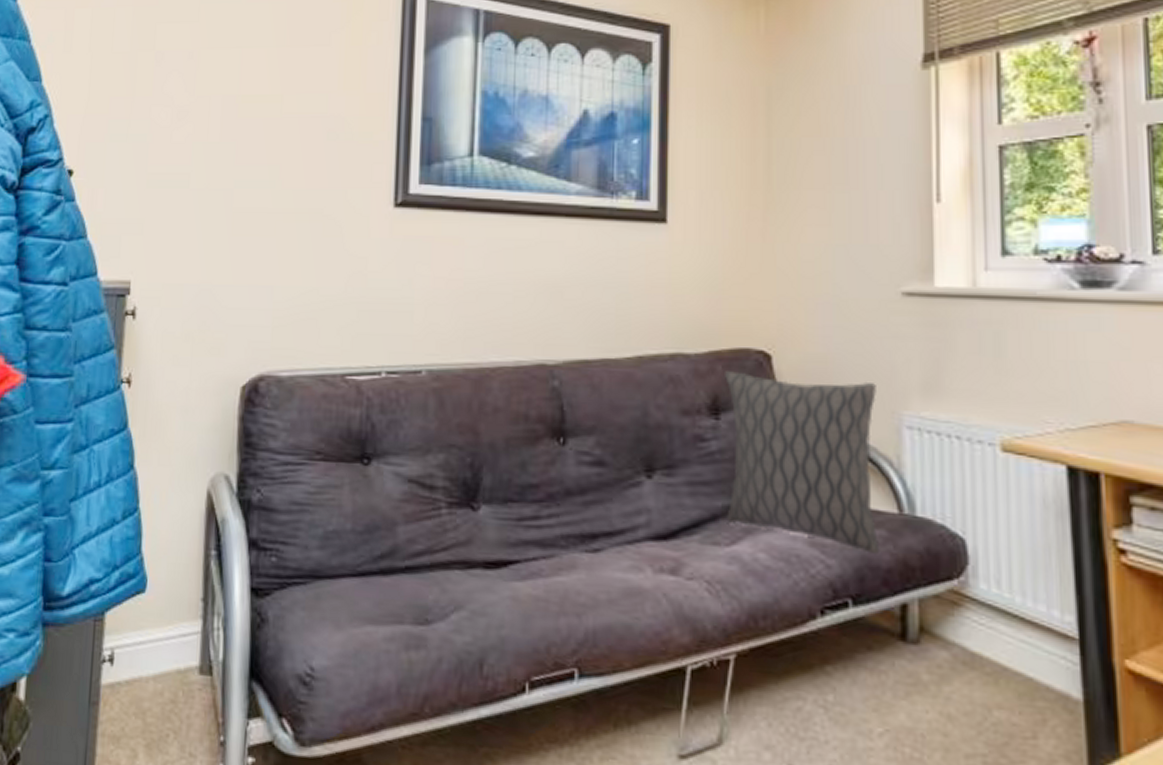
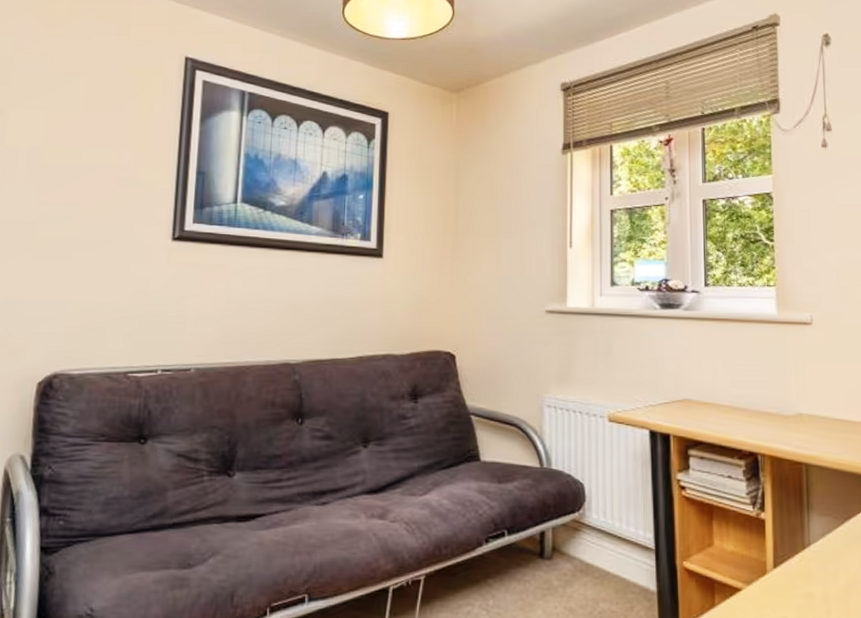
pillow: present [725,371,880,555] -> none [421,367,527,498]

